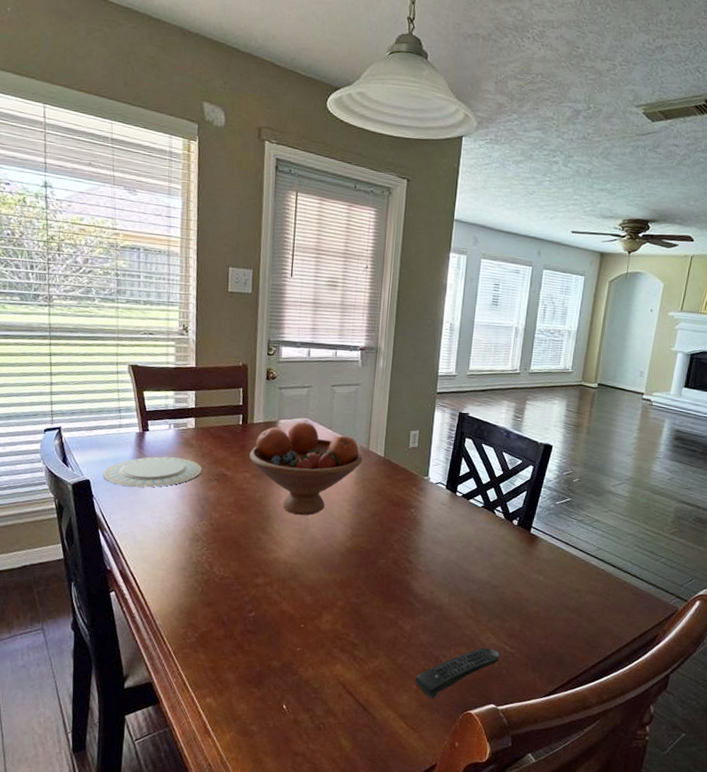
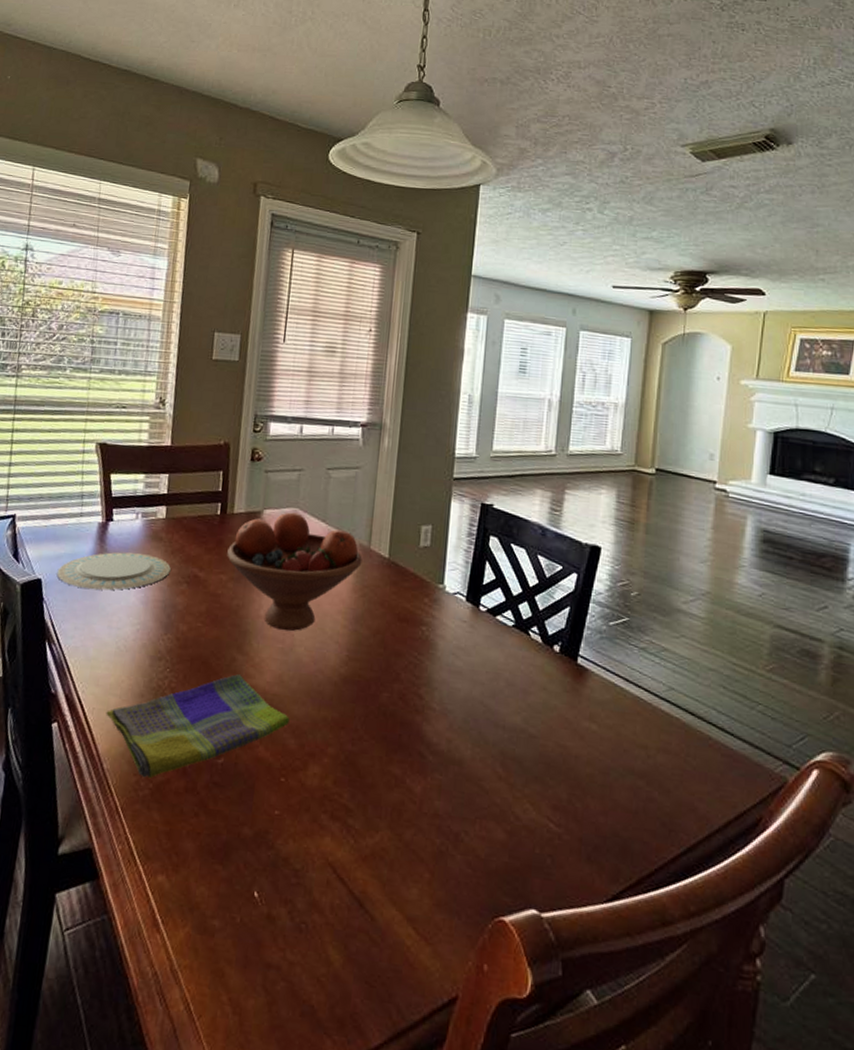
dish towel: none [155,550,306,630] -> present [106,674,290,779]
remote control: present [415,647,500,698] -> none [427,823,542,895]

